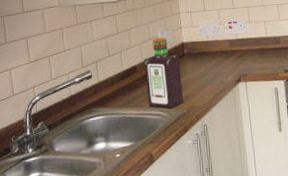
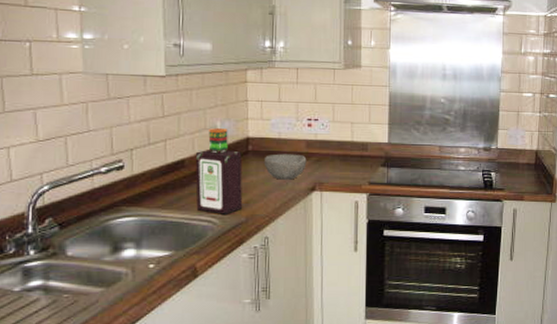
bowl: none [197,52,232,75] -> present [263,154,307,180]

